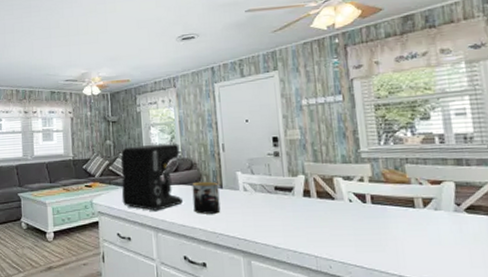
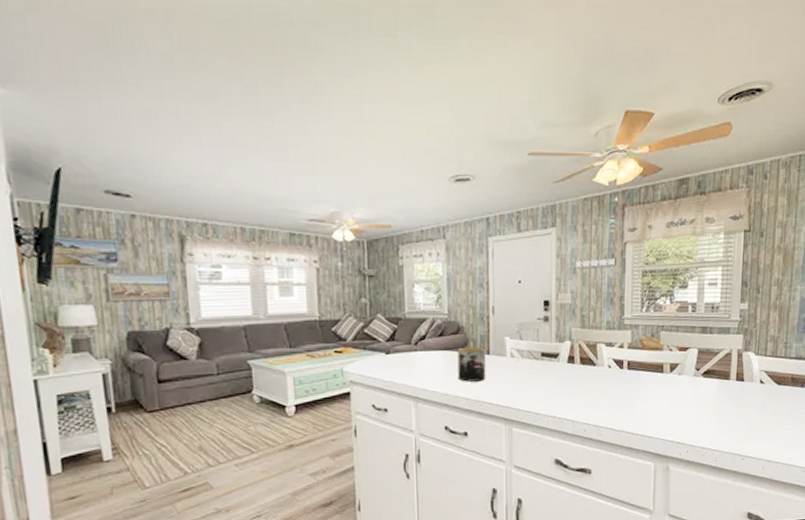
coffee maker: present [120,144,183,211] -> none [378,304,446,379]

